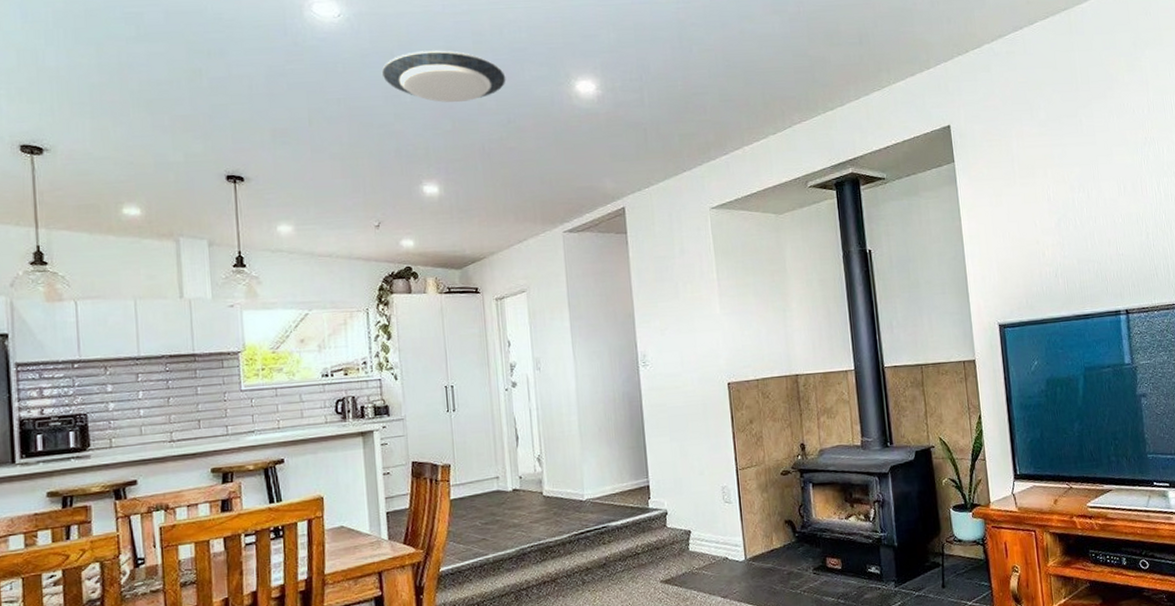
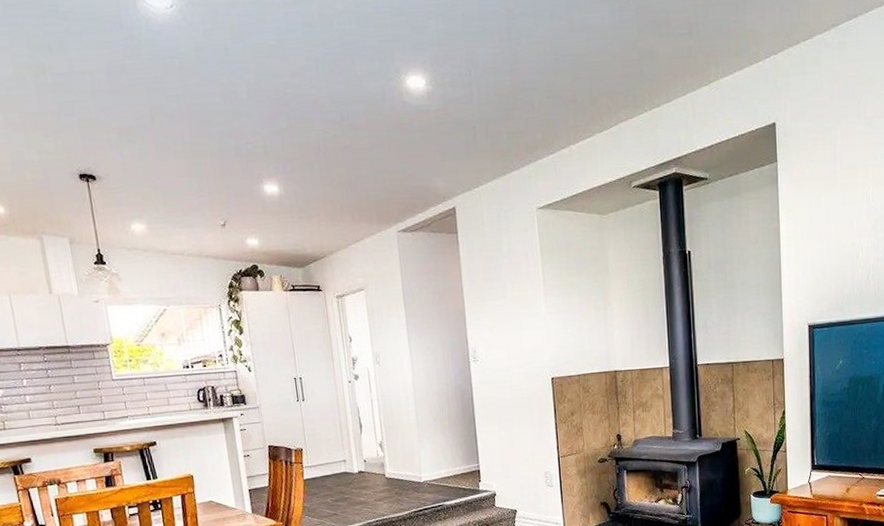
ceiling light: present [381,50,506,103] -> none [217,43,338,100]

